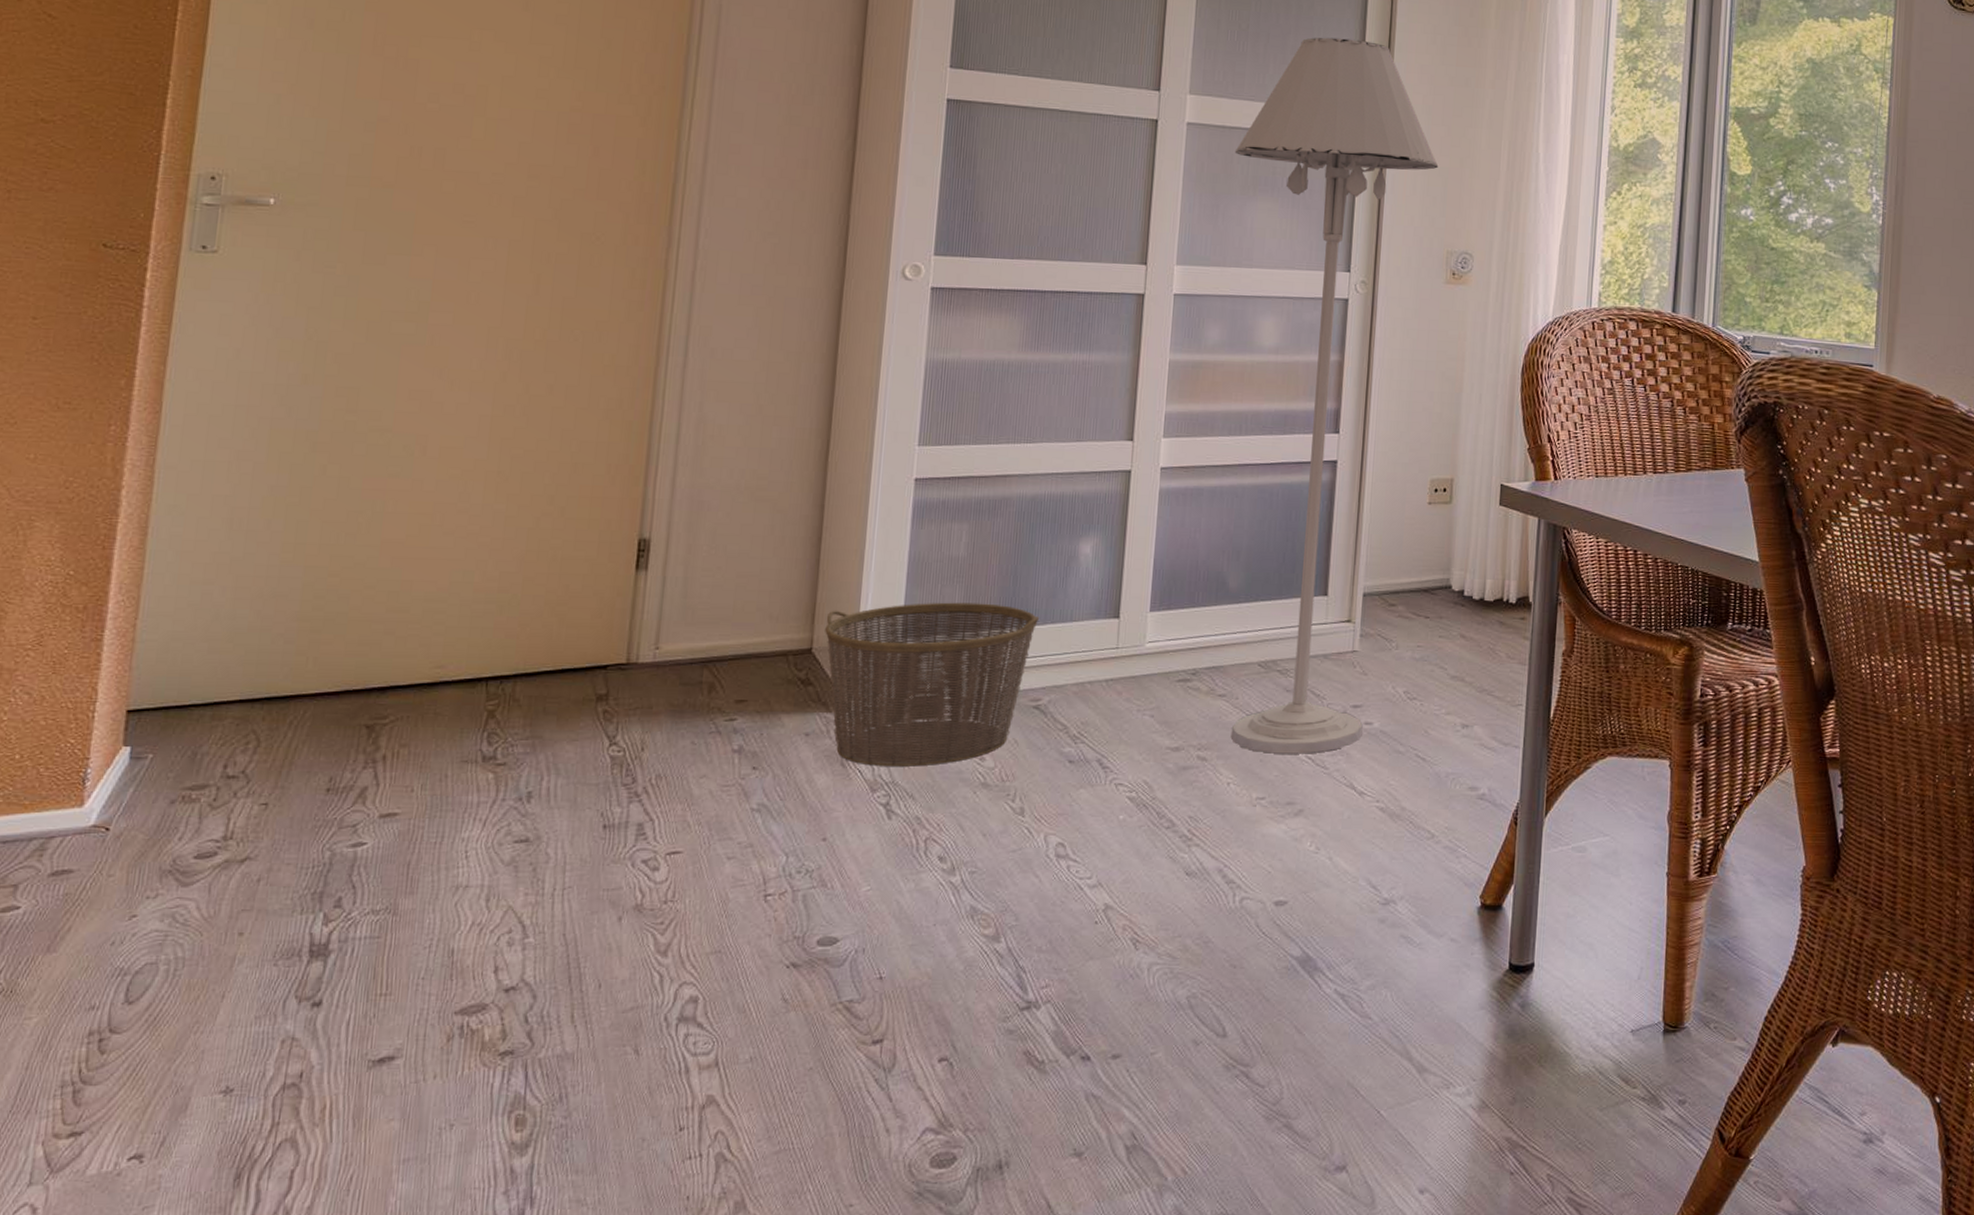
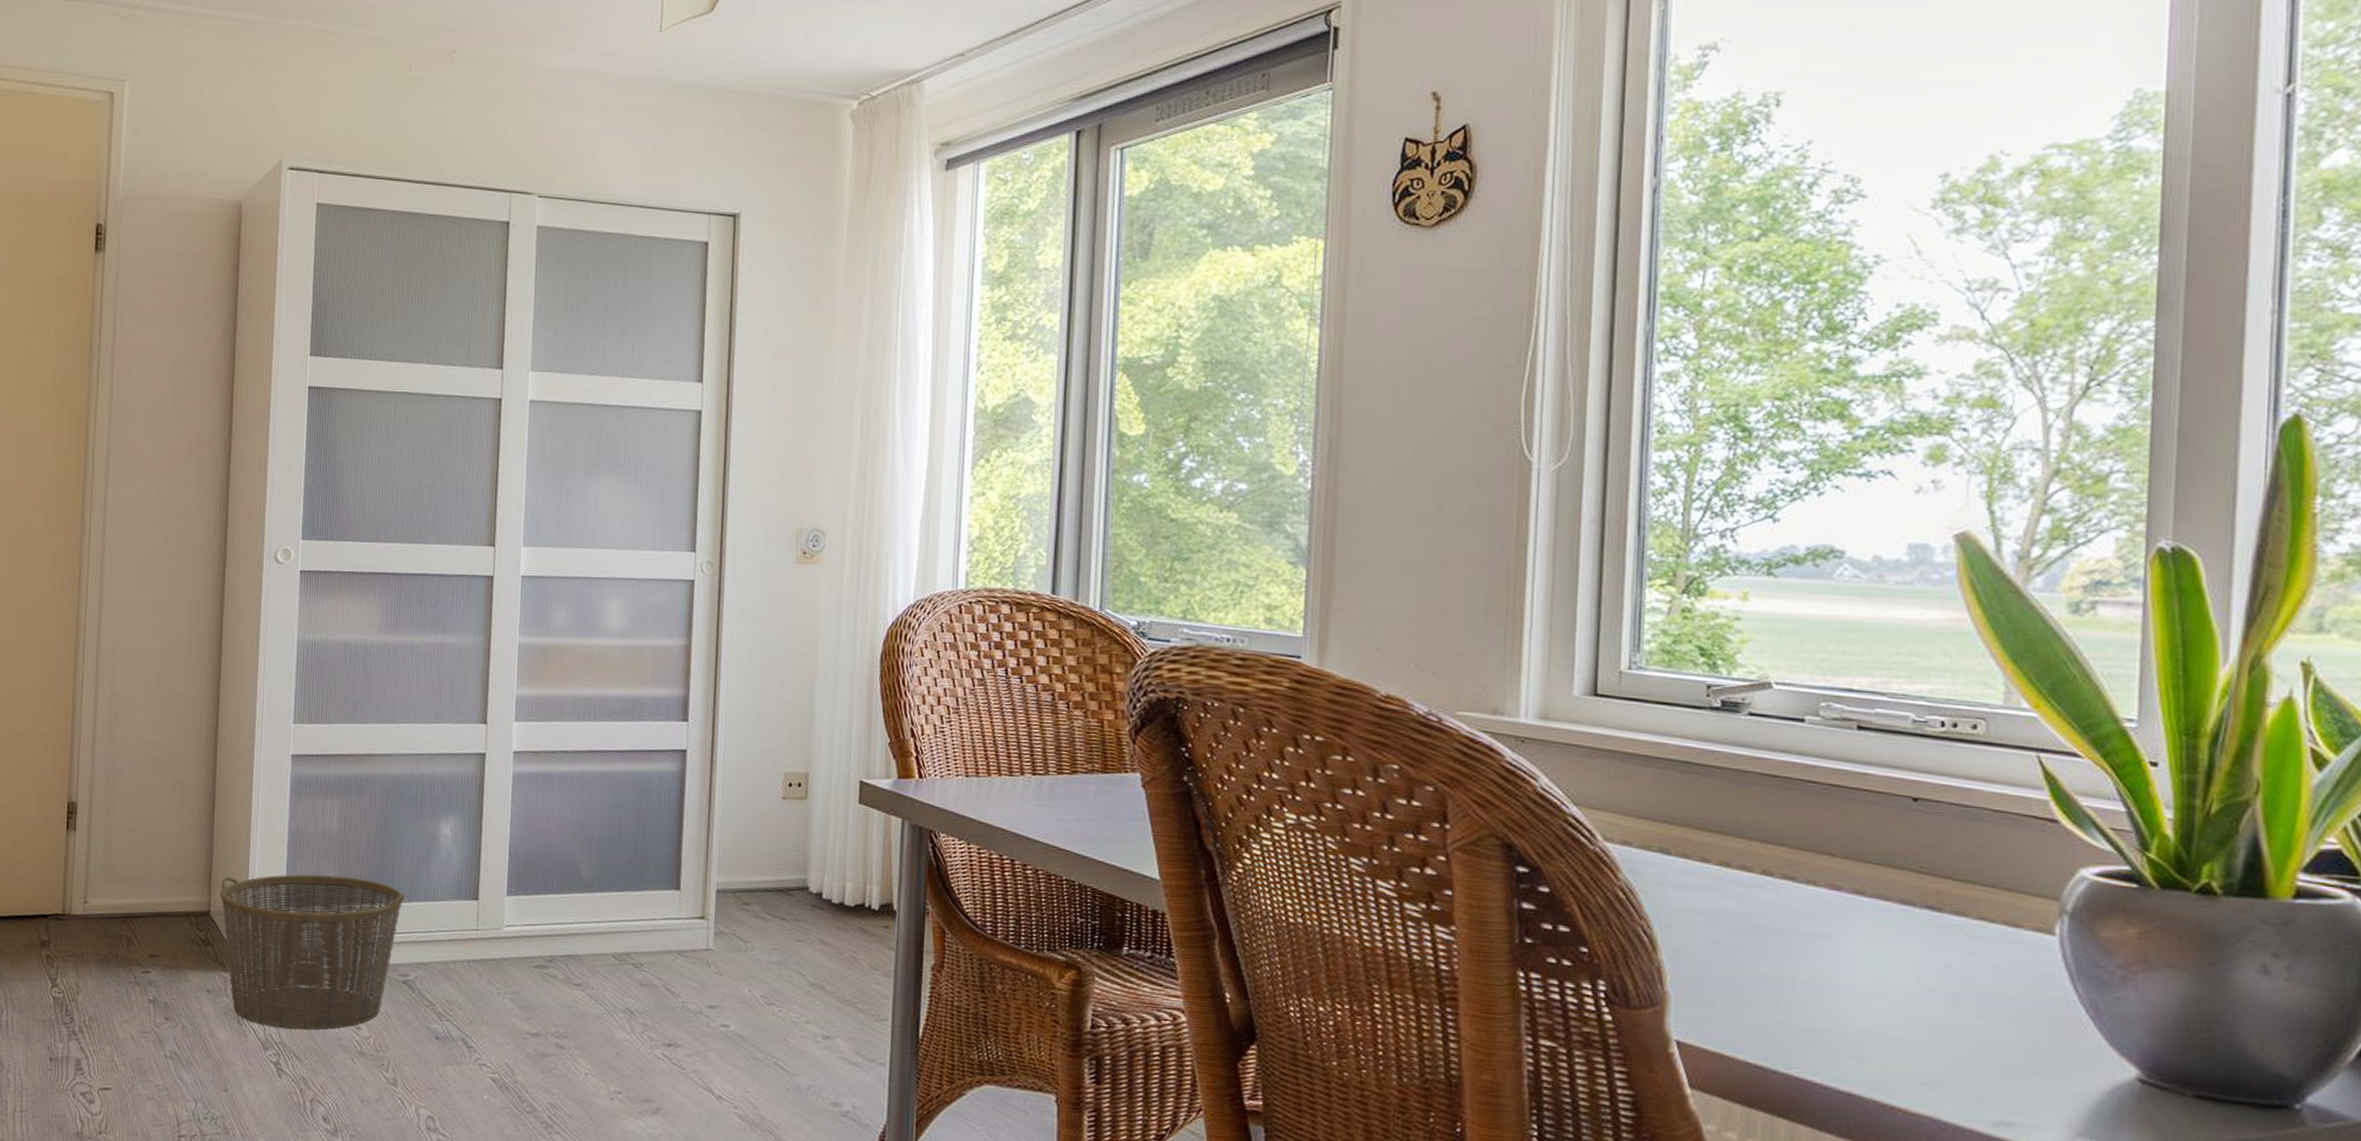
floor lamp: present [1230,37,1439,754] -> none [576,304,786,1052]

